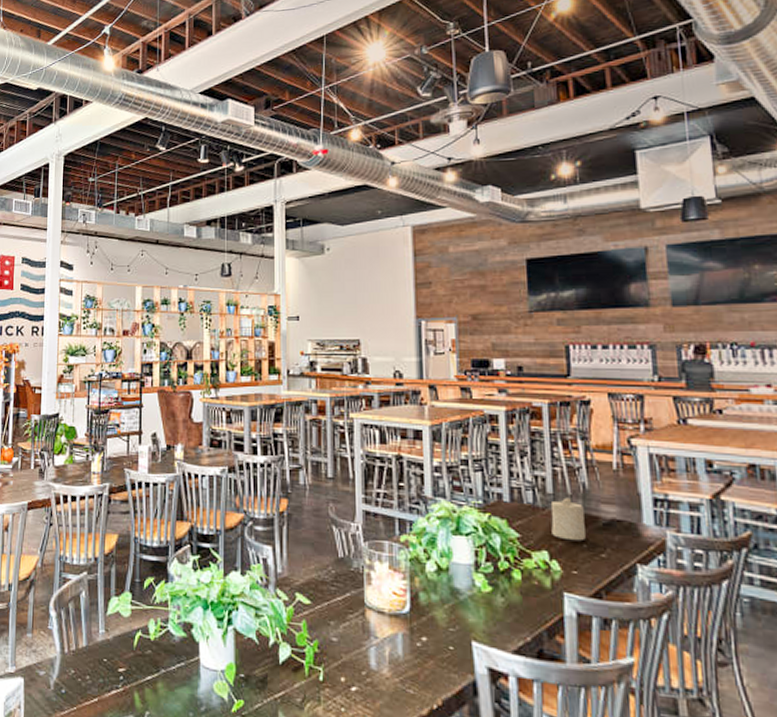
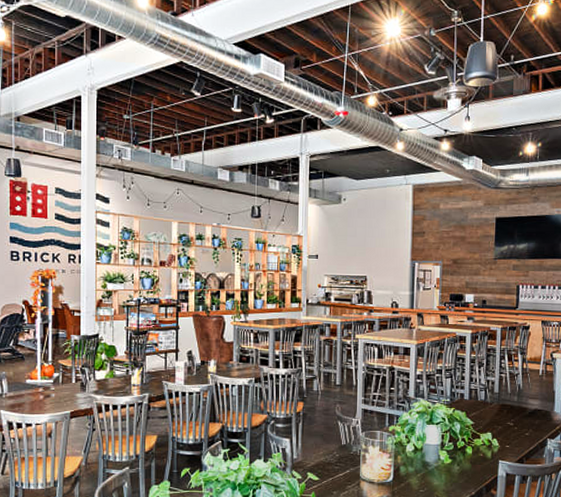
candle: present [550,497,586,541] -> none [495,395,518,425]

